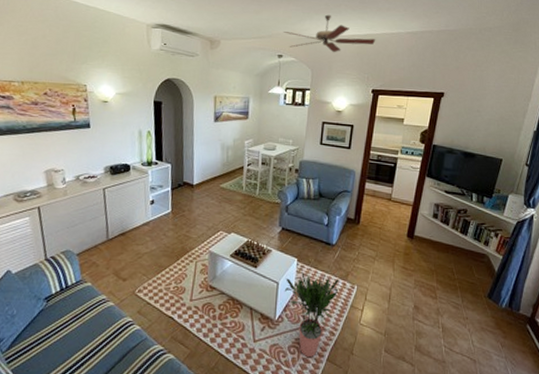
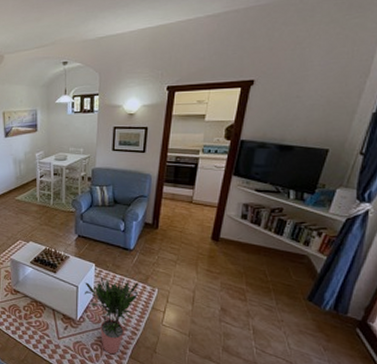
ceiling fan: present [284,14,376,53] -> none [67,9,170,52]

